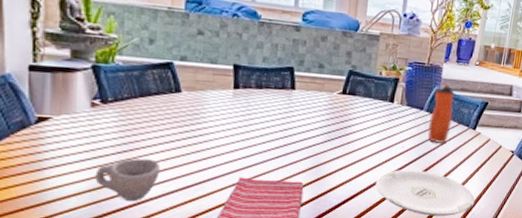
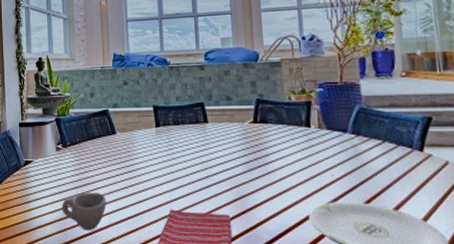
water bottle: present [427,83,454,143] -> none [356,100,389,169]

